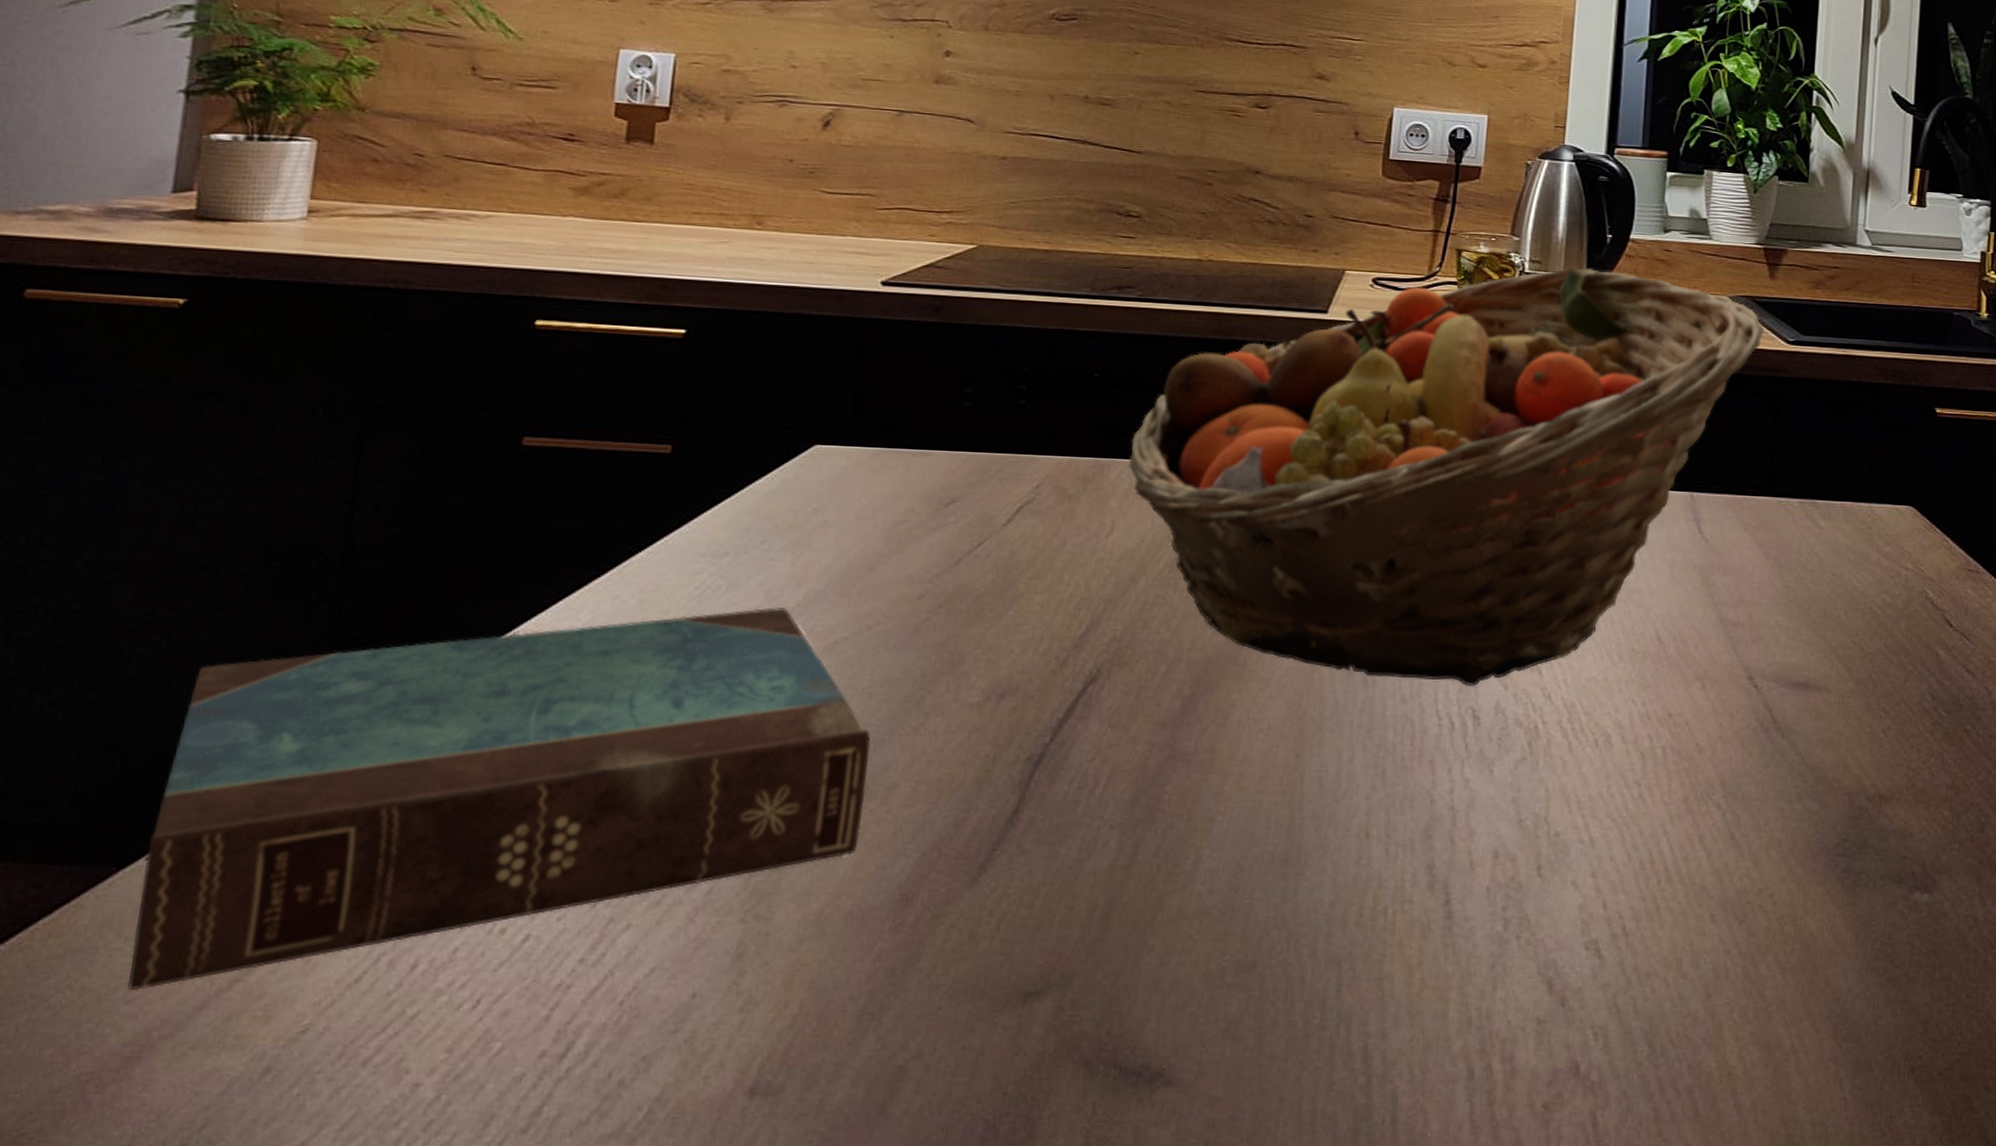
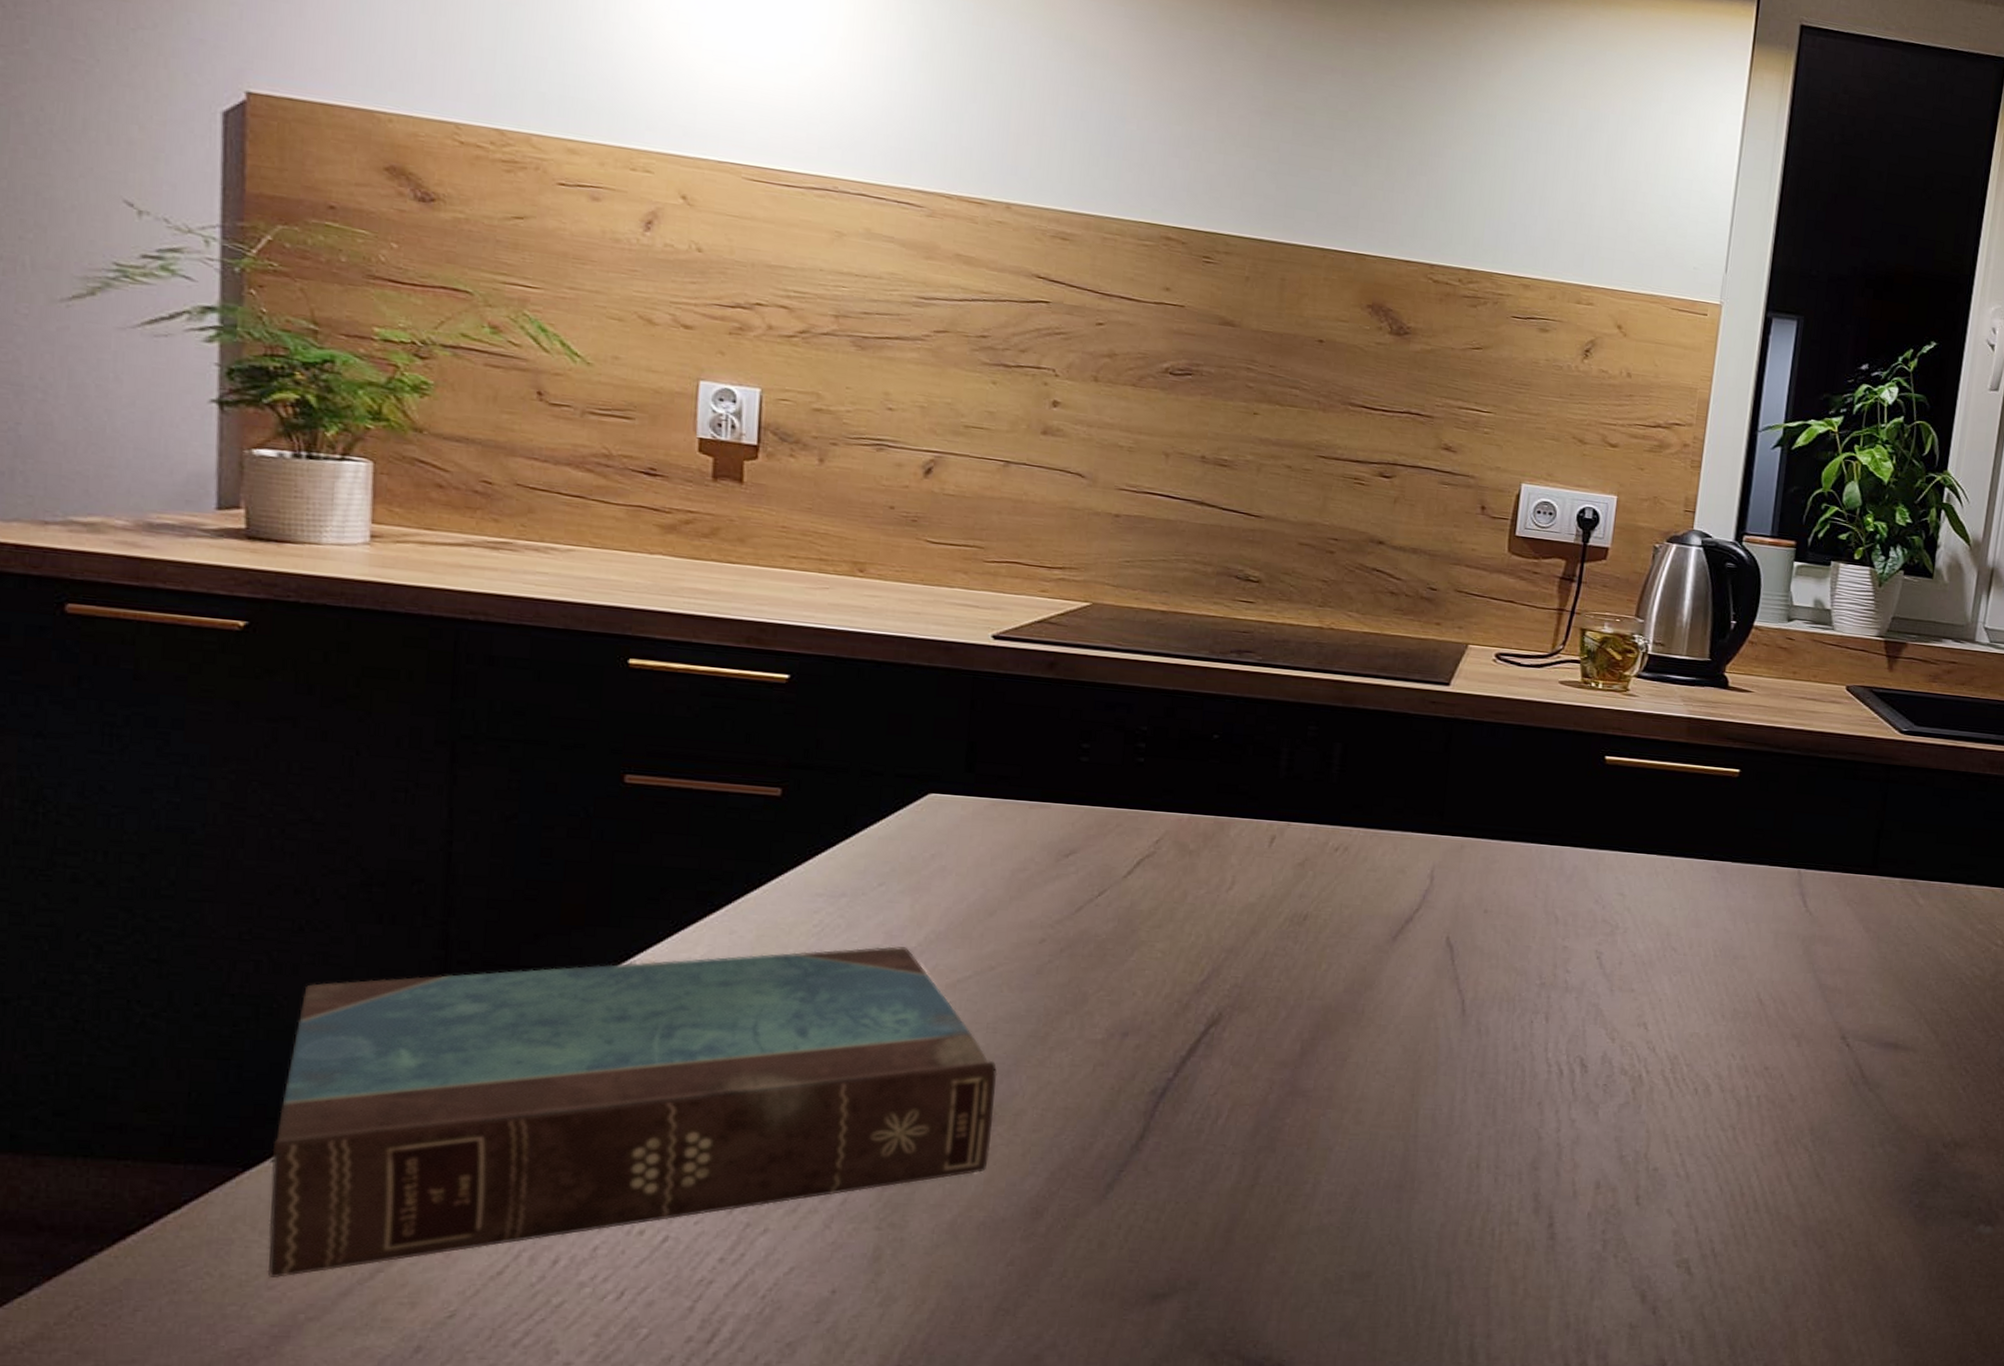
fruit basket: present [1128,267,1765,686] -> none [1248,651,1880,1038]

